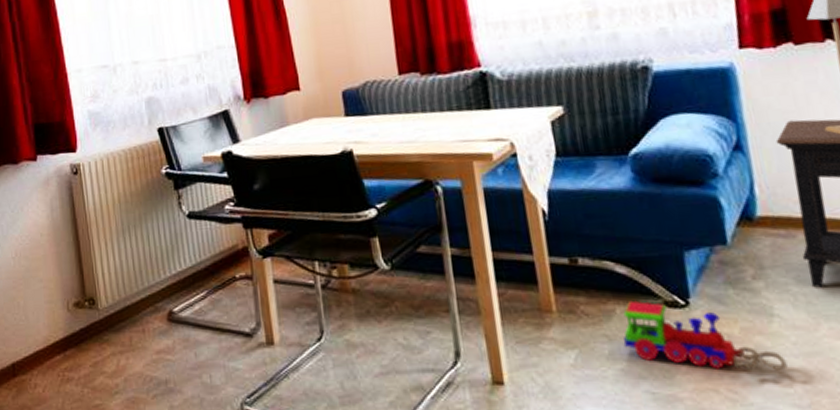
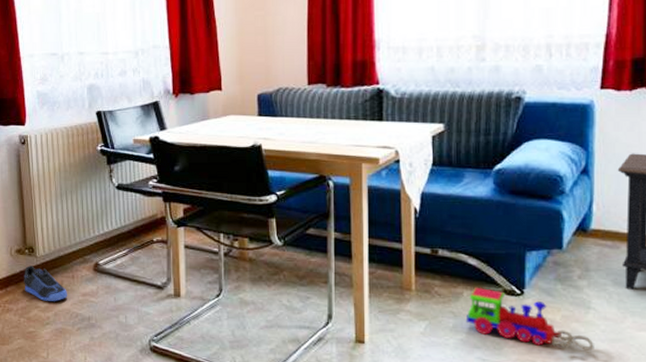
sneaker: none [84,321,139,364] -> present [24,266,68,301]

